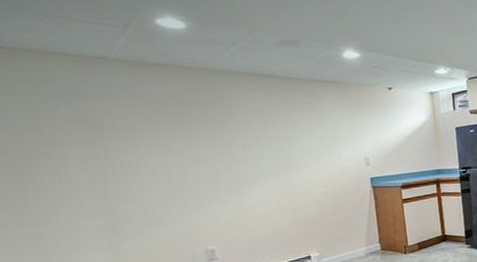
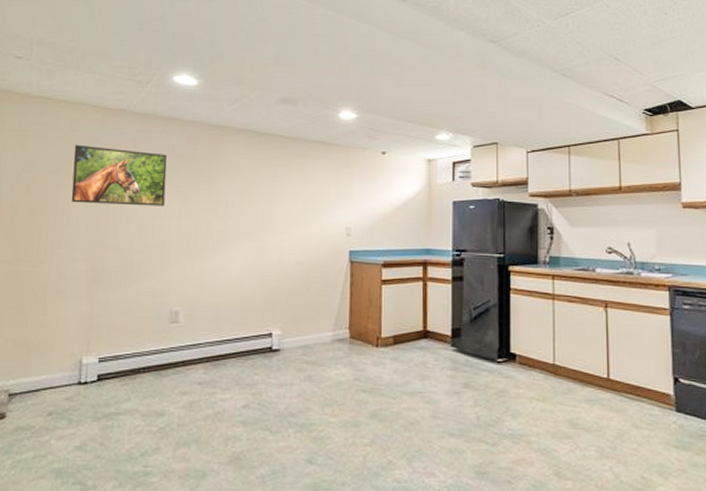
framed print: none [52,97,176,159] -> present [71,144,168,206]

